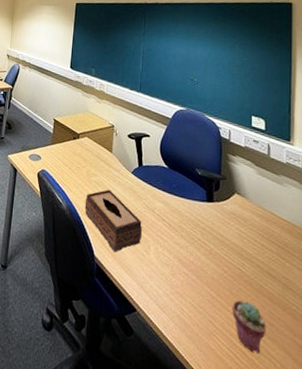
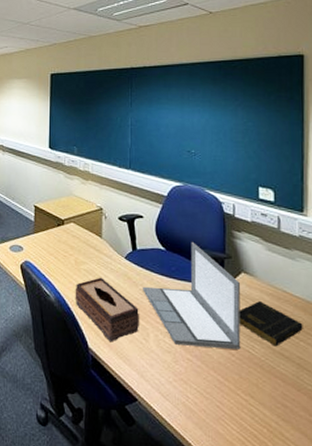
laptop: none [146,161,233,267] -> present [143,241,241,350]
book: none [231,221,289,266] -> present [239,301,303,347]
potted succulent: present [232,300,266,354] -> none [241,383,279,436]

